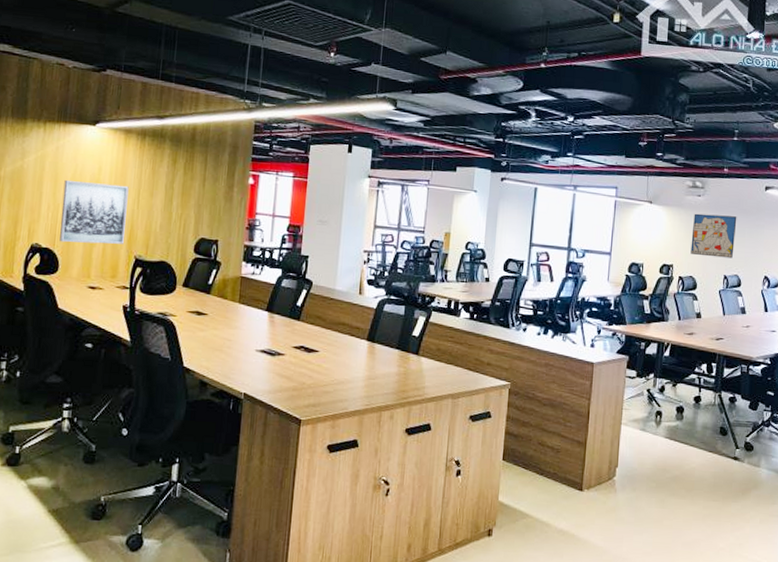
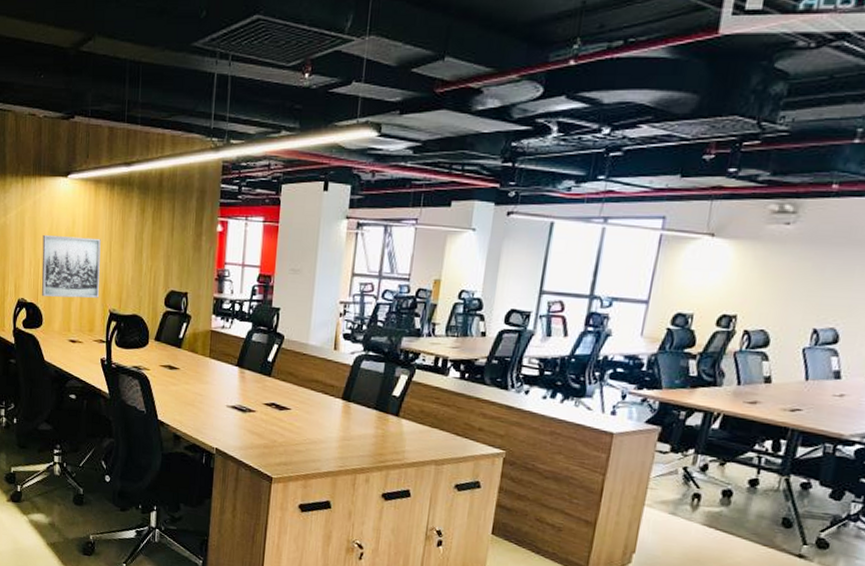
wall art: present [690,213,737,258] -> none [765,247,845,307]

